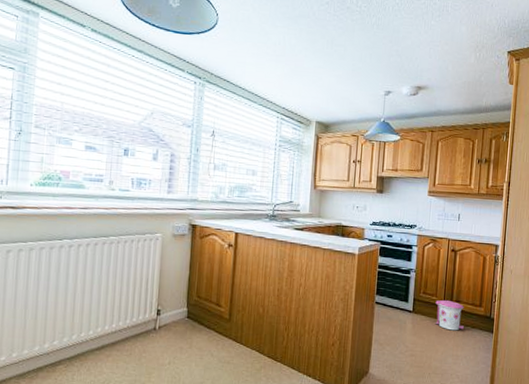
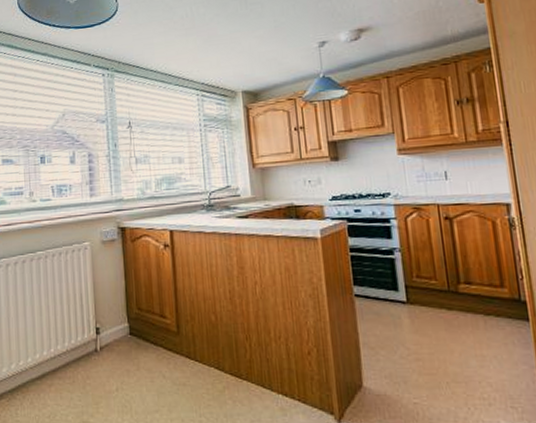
trash can: present [435,299,464,331] -> none [436,282,484,323]

